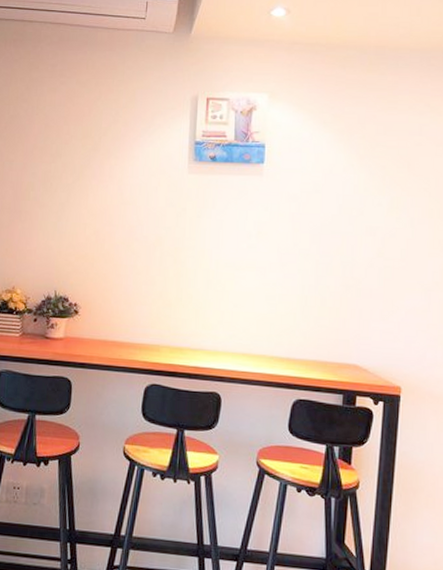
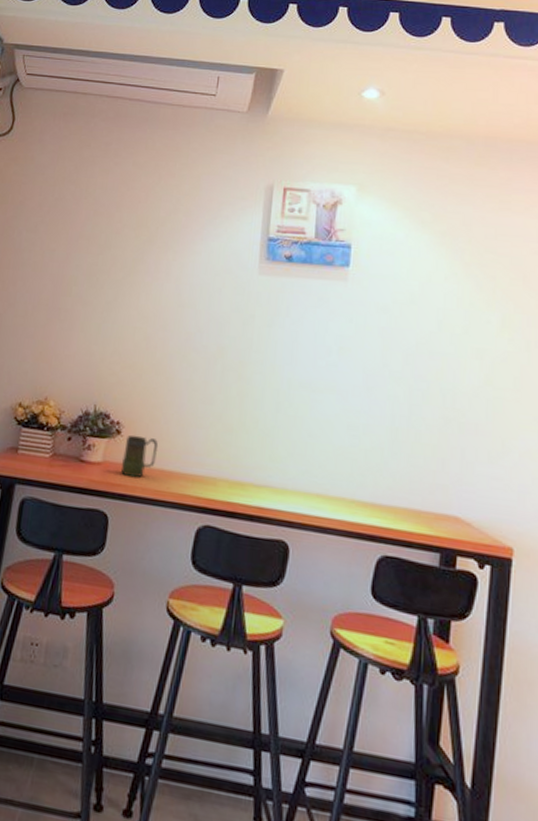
mug: none [79,314,111,349] -> present [120,435,159,478]

